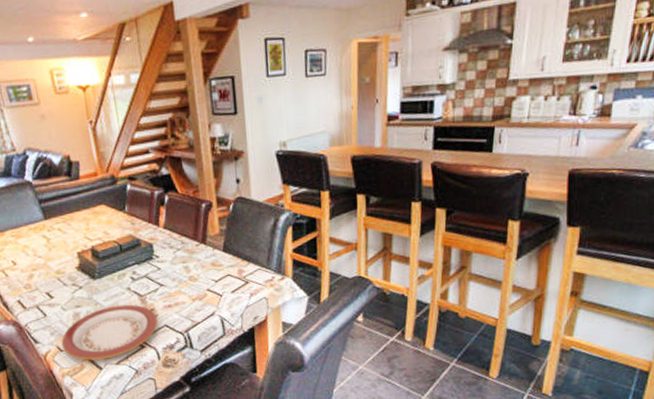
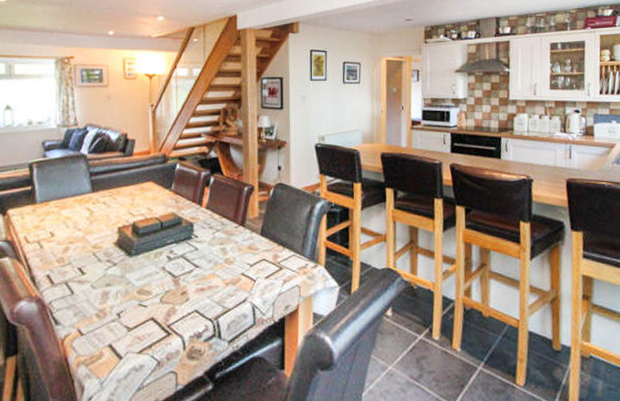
plate: present [61,304,158,360] -> none [83,285,188,347]

